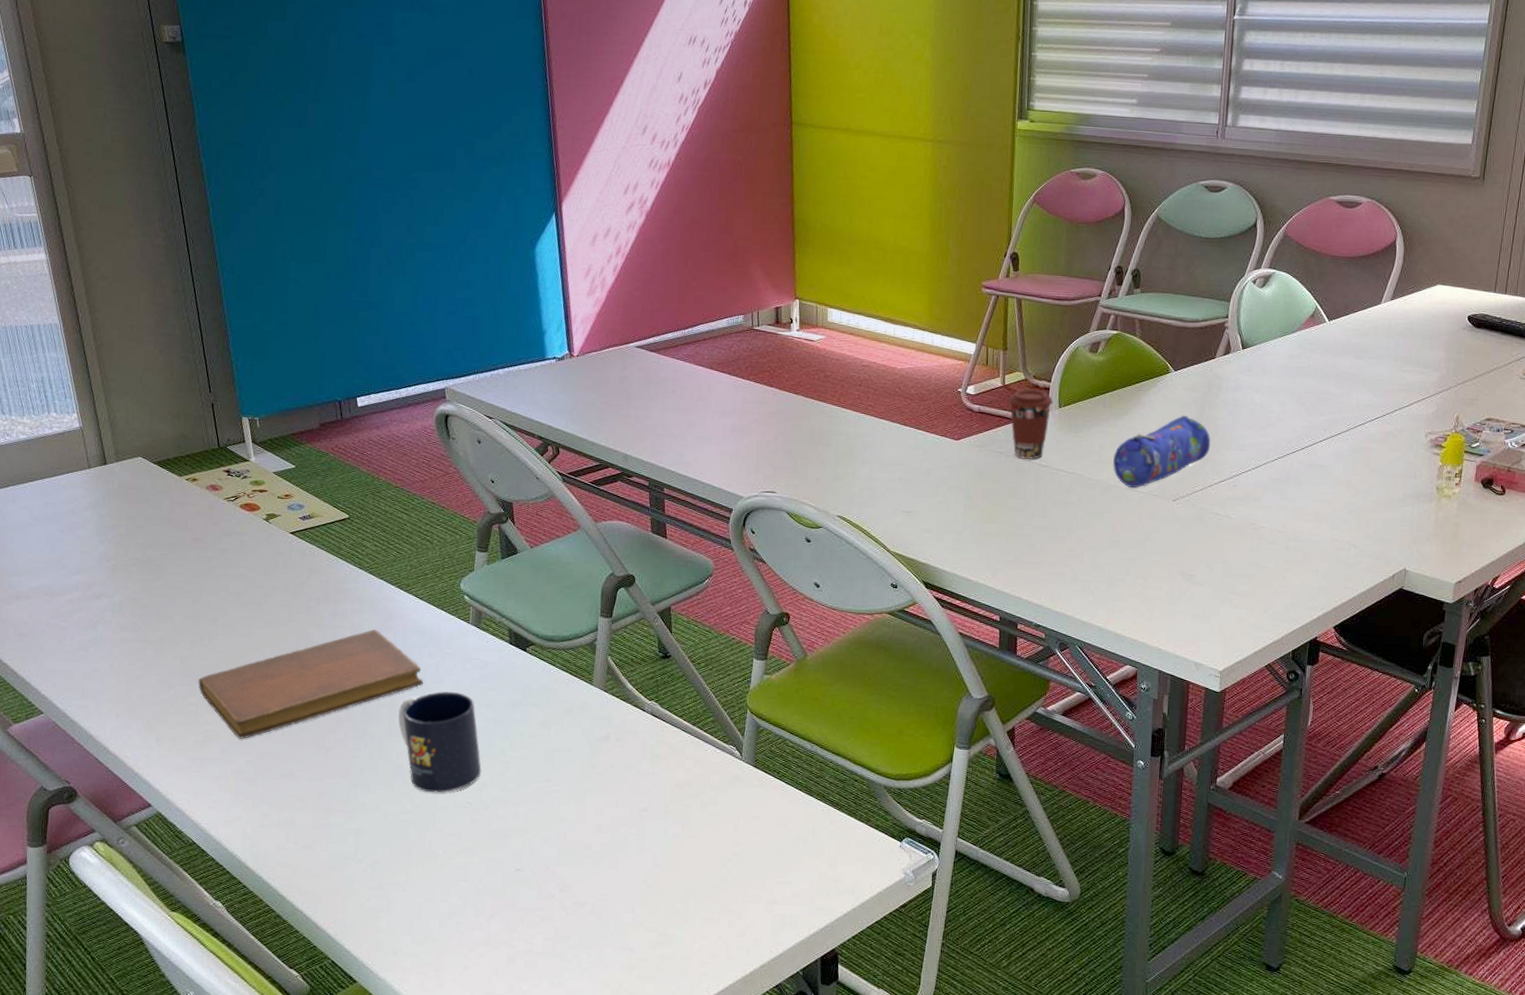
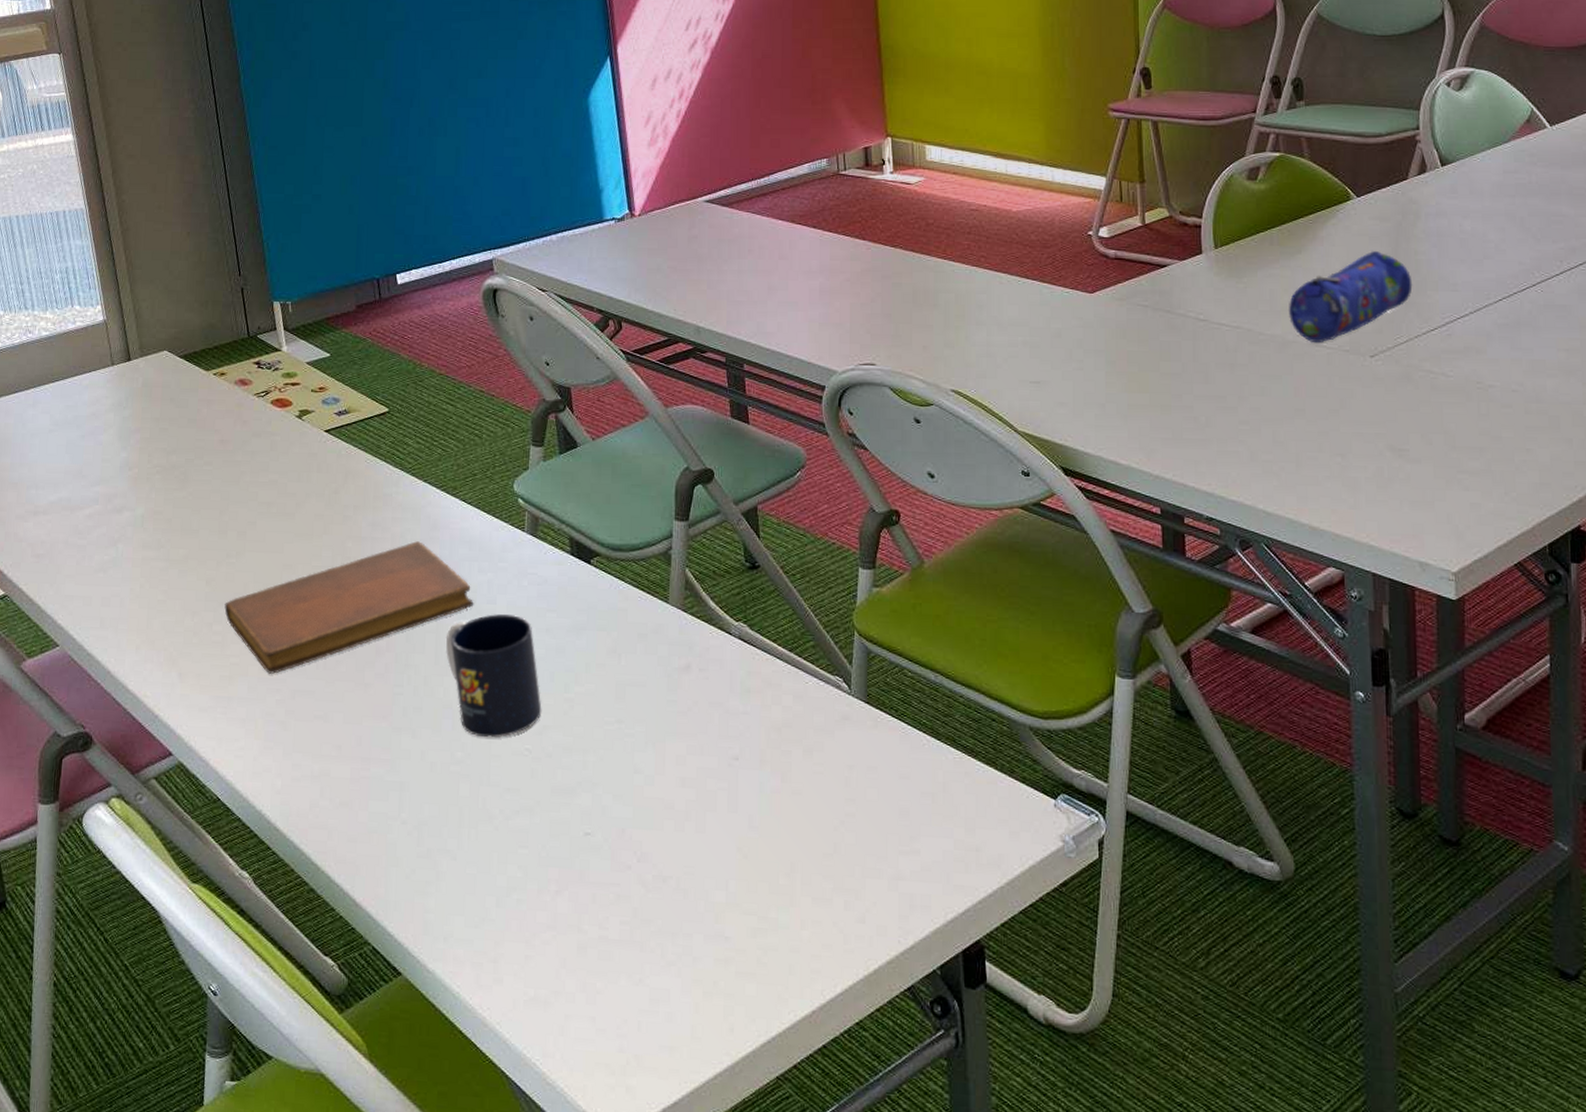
coffee cup: present [1007,389,1054,459] -> none [1150,227,1207,313]

